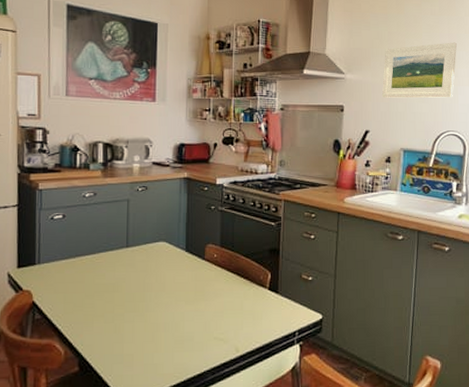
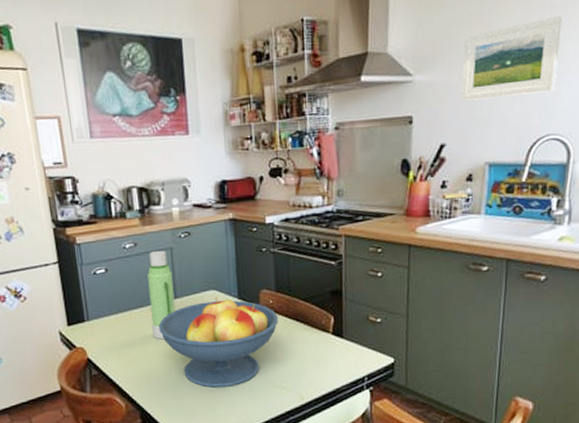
water bottle: none [101,202,127,287] -> present [147,251,176,340]
fruit bowl: none [108,248,220,337] -> present [159,297,278,388]

